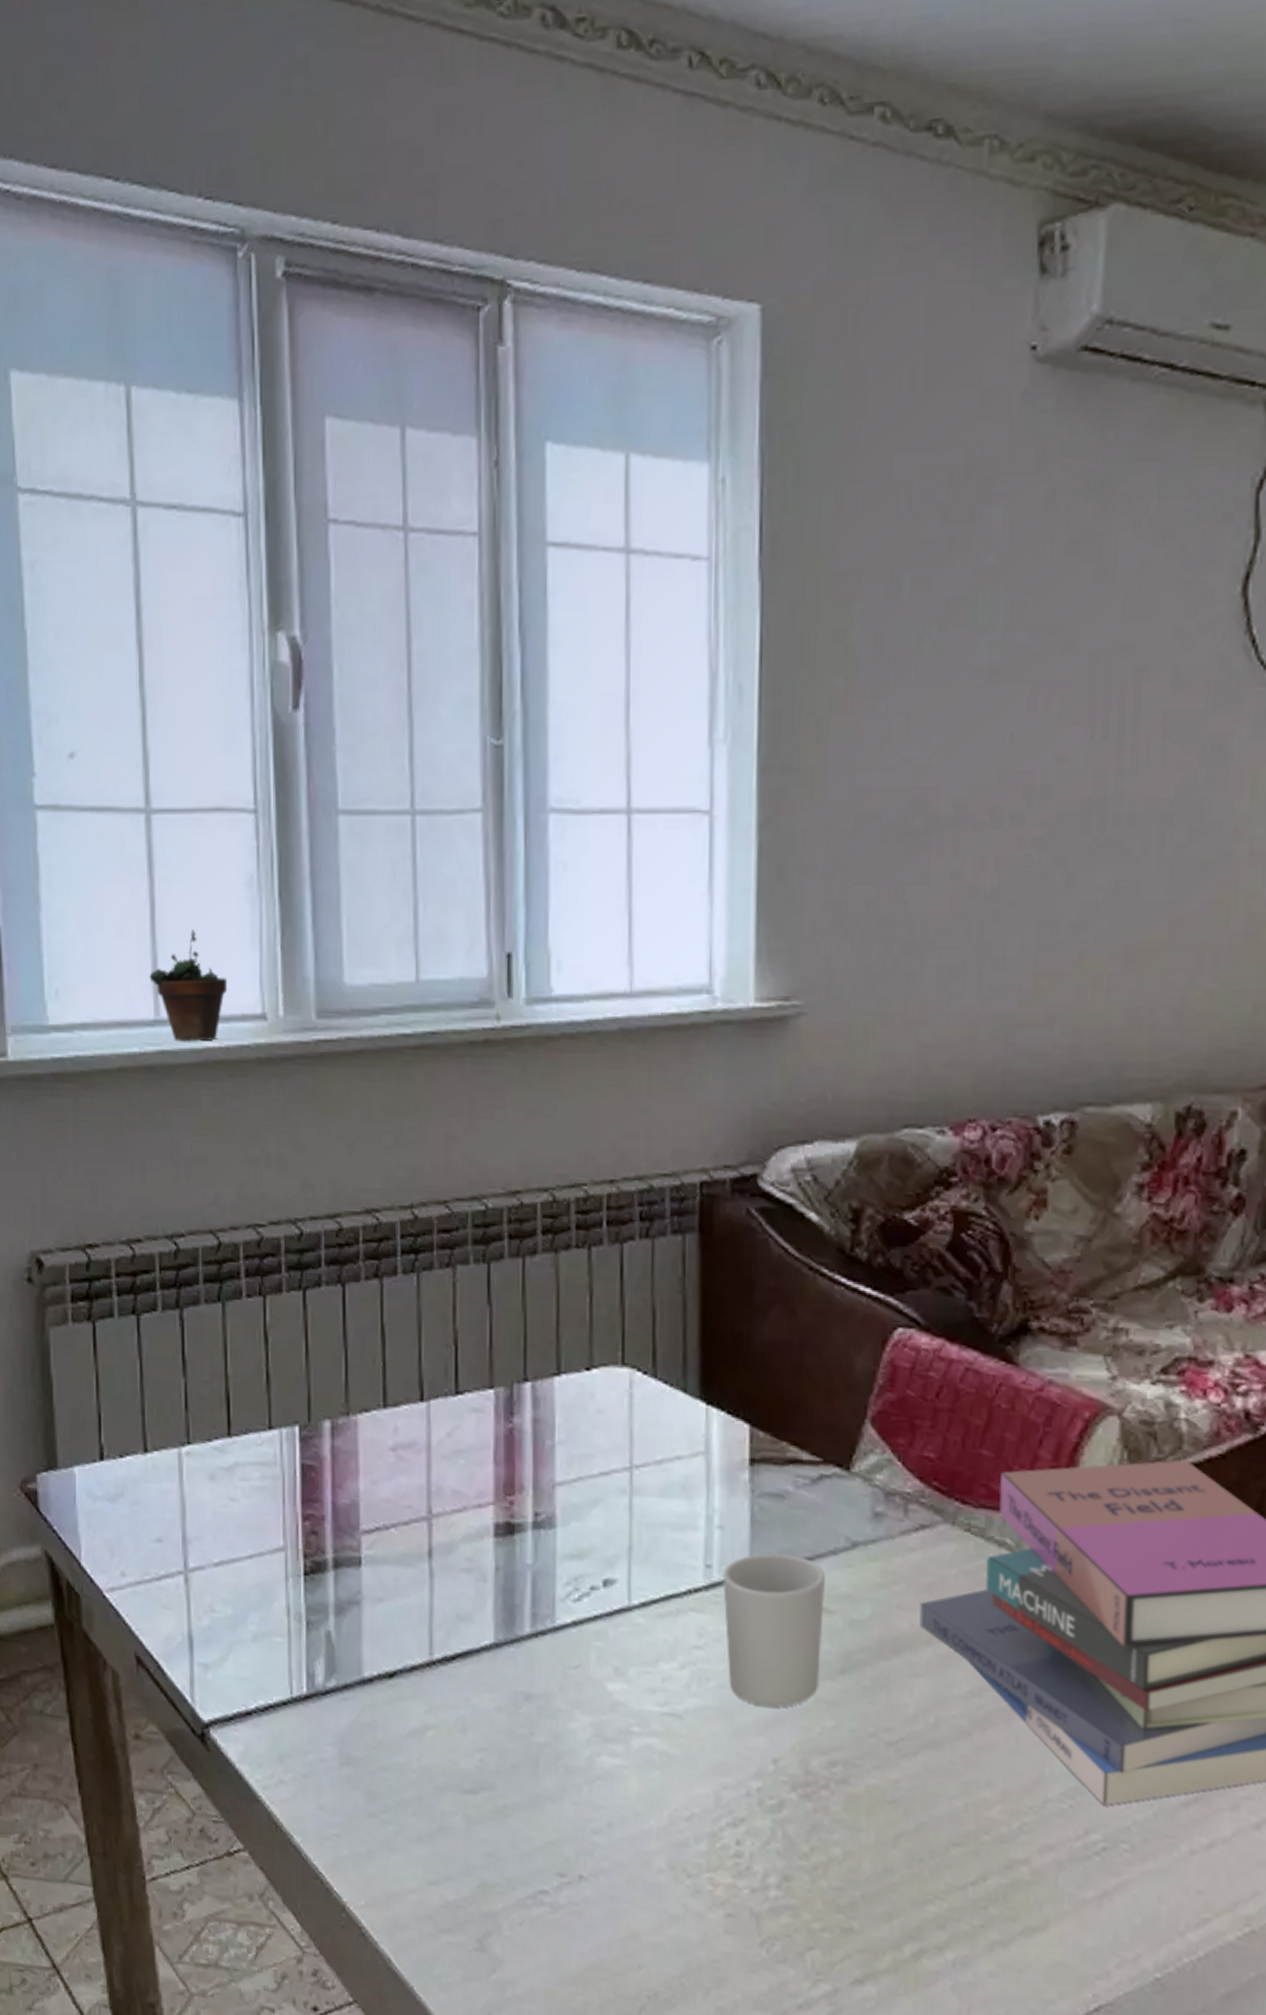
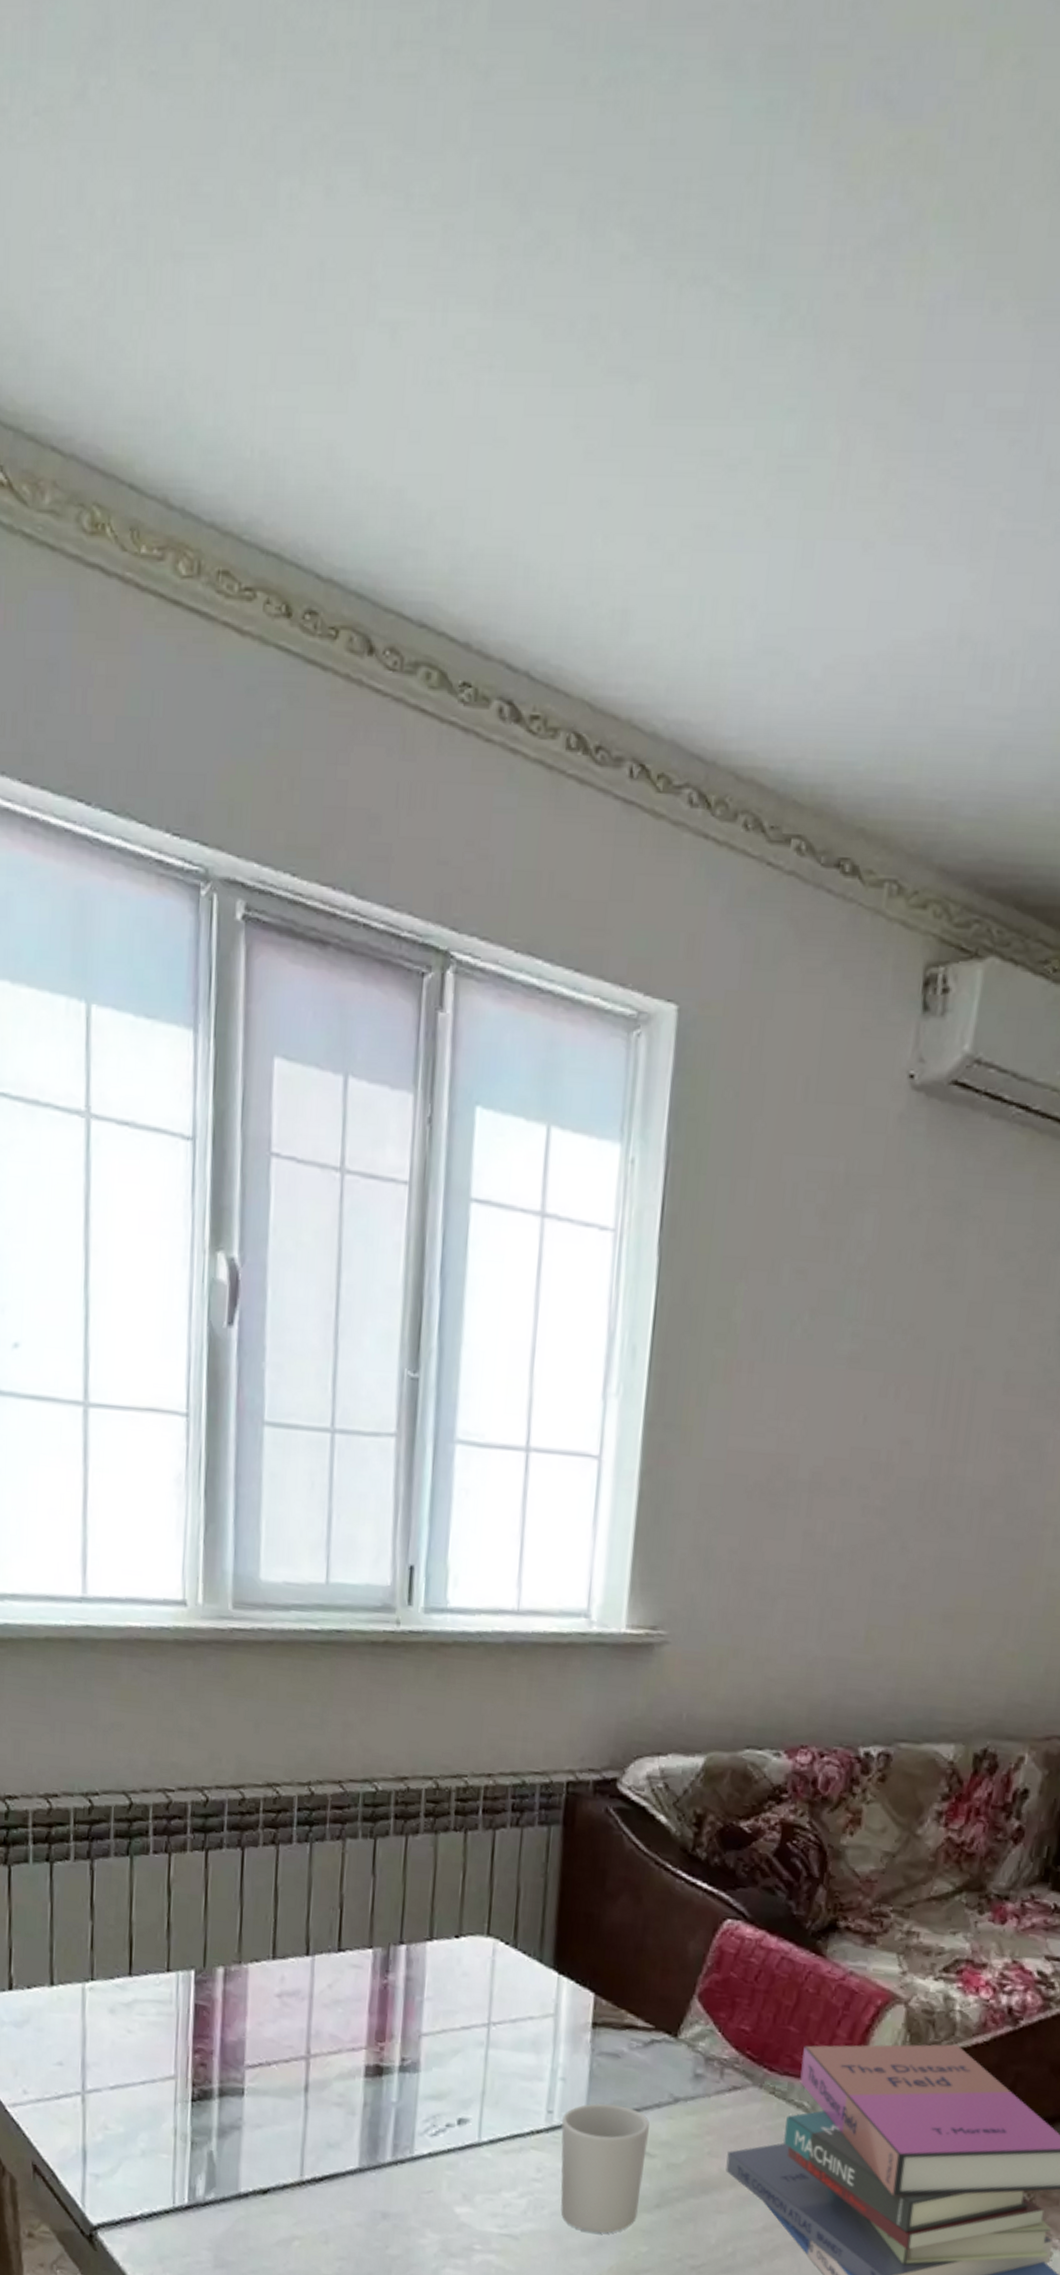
succulent plant: present [149,930,227,1042] -> none [79,1518,151,1621]

